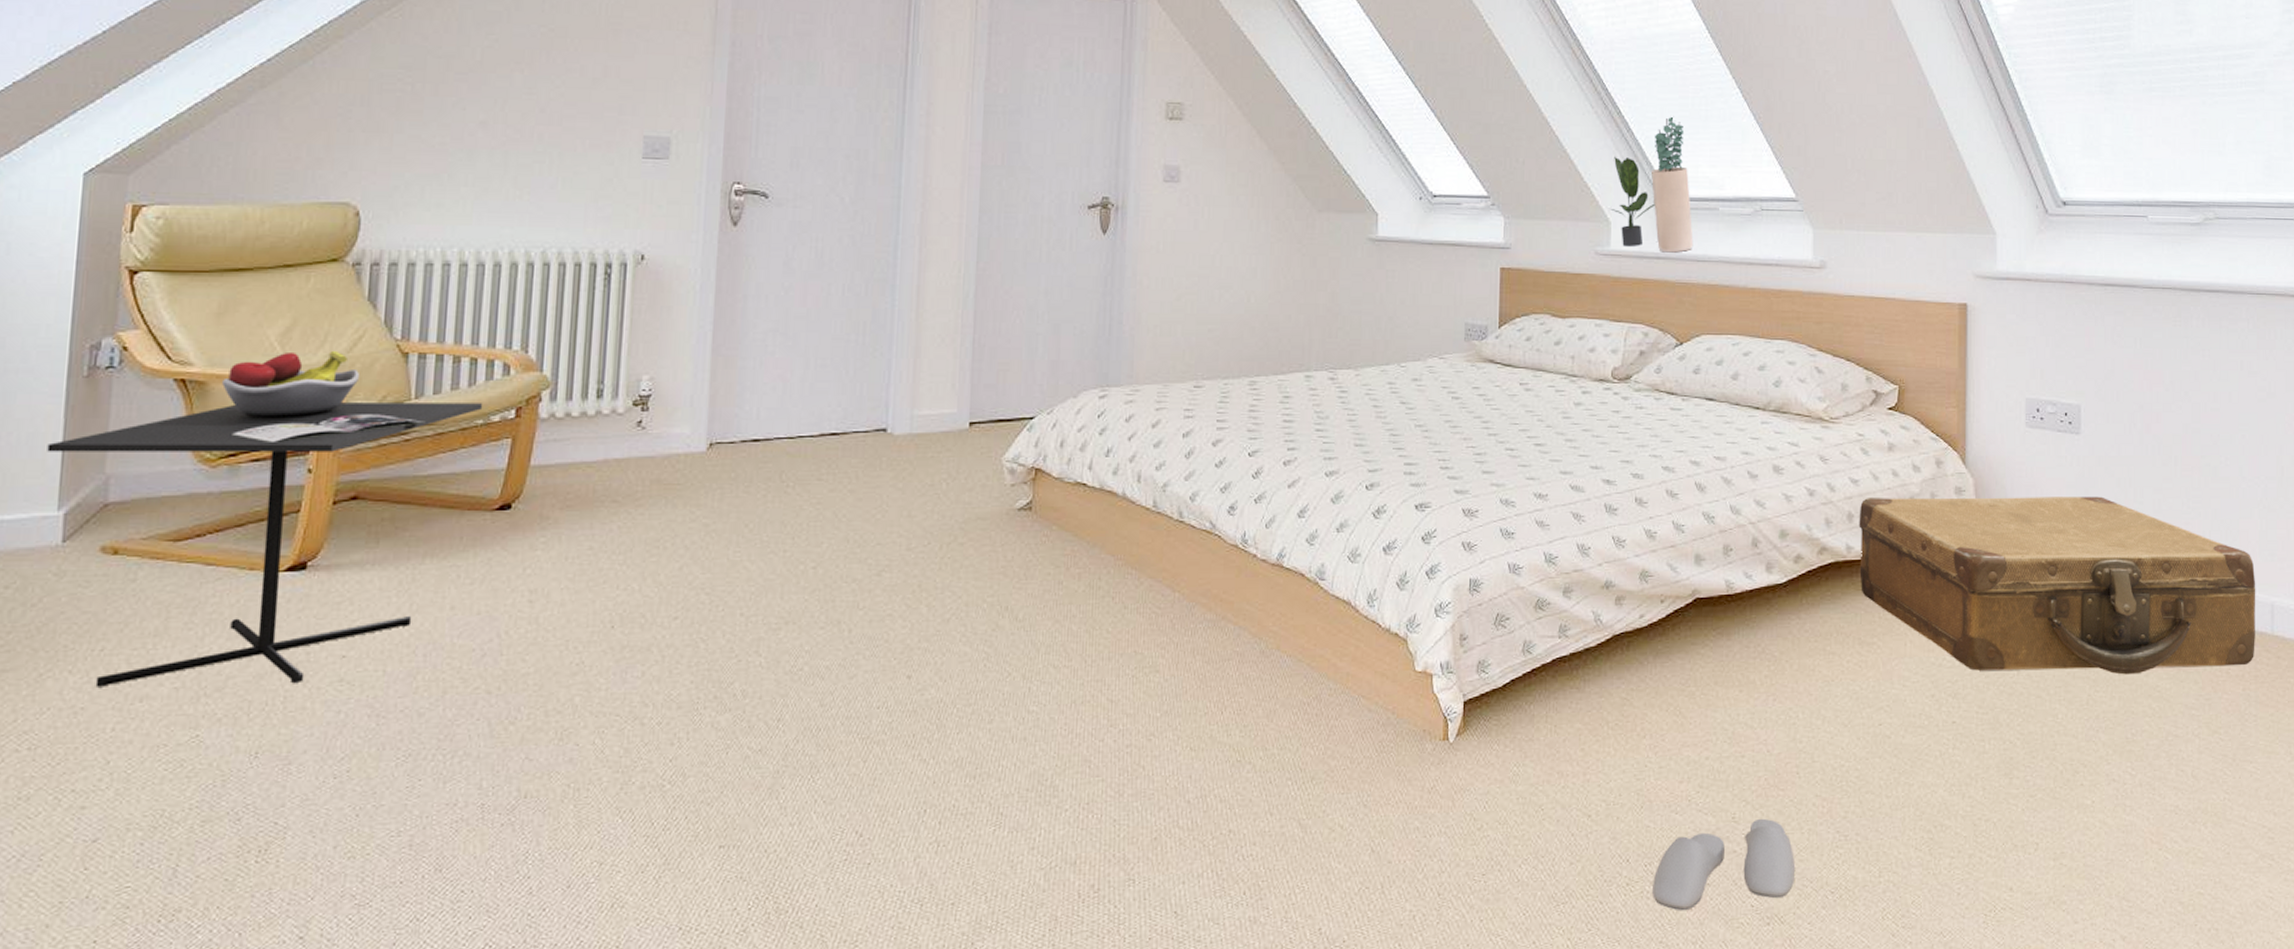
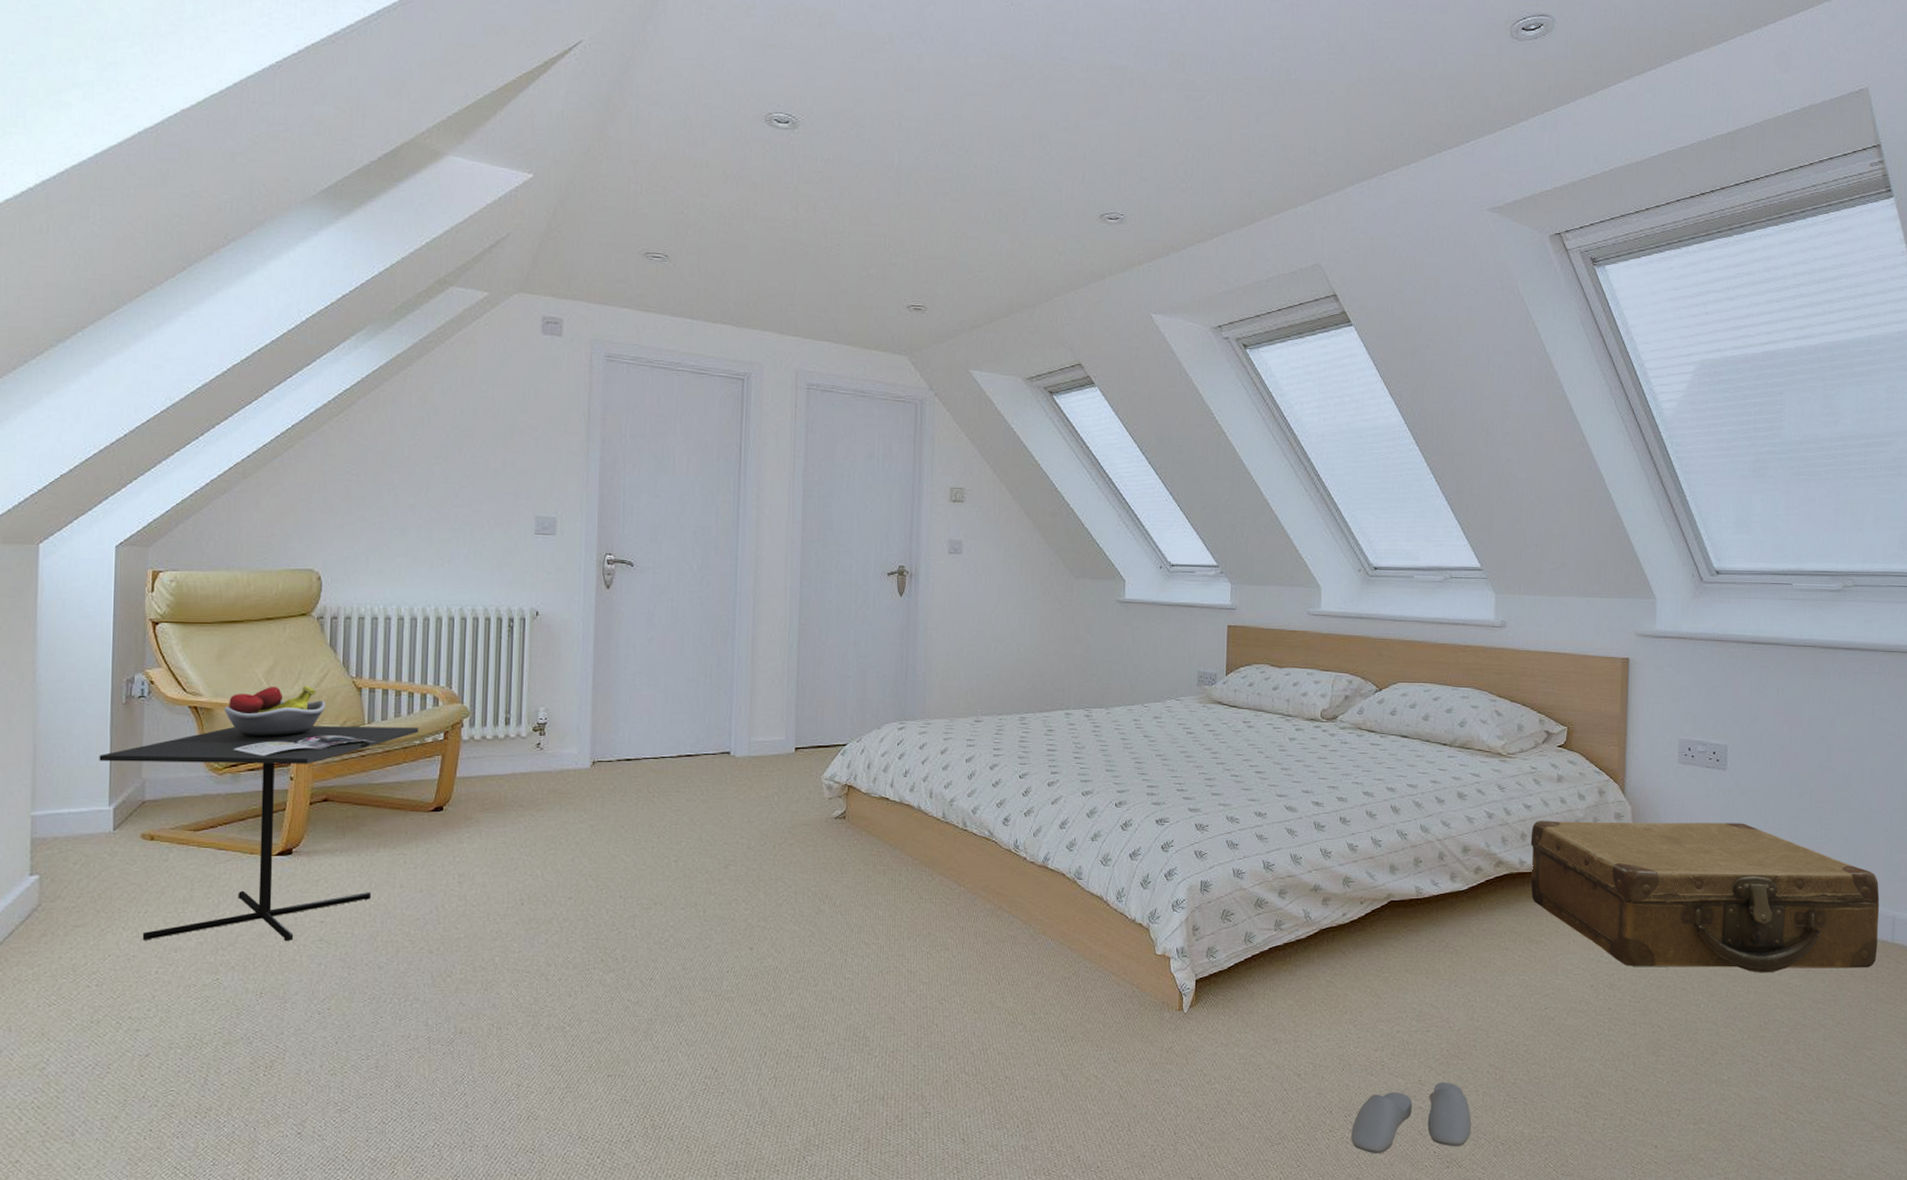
potted plant: present [1609,156,1655,248] -> none [1320,532,1359,609]
vase: present [1651,116,1694,253] -> none [1356,498,1392,614]

